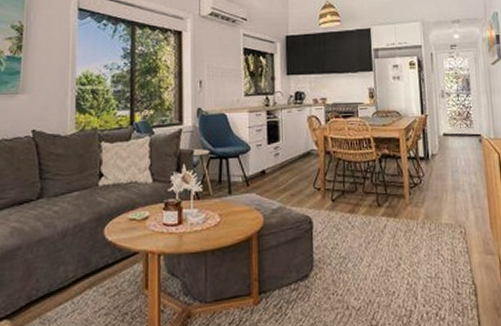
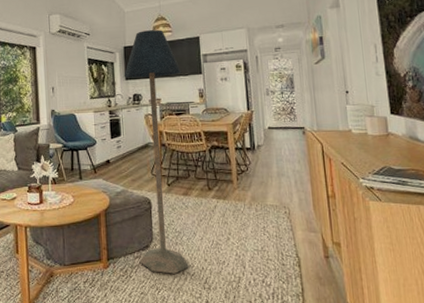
floor lamp: none [285,18,354,309] -> present [124,30,189,274]

